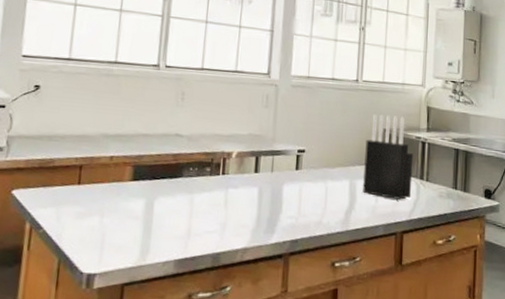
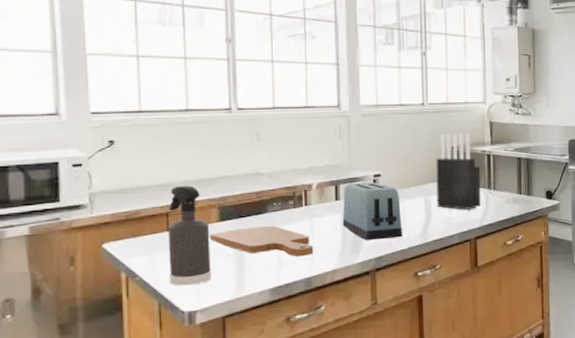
spray bottle: none [73,138,122,246] -> present [168,185,212,286]
cutting board: none [120,190,226,230] -> present [210,225,314,257]
toaster: none [259,155,324,222] -> present [342,182,402,241]

